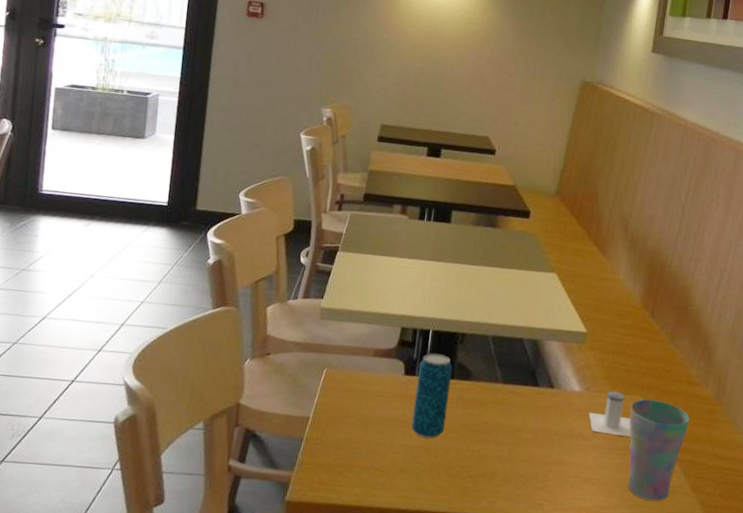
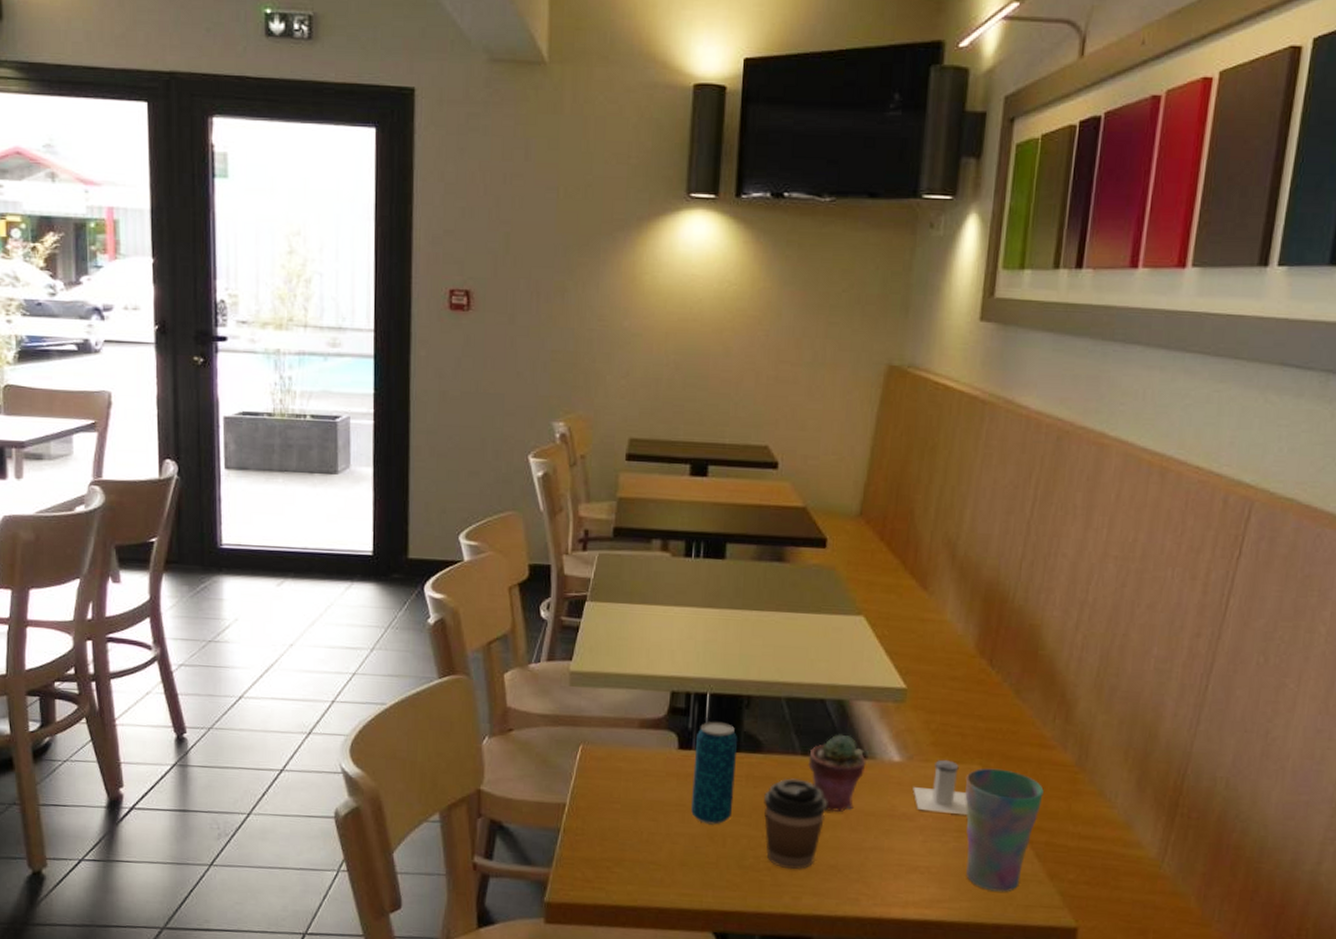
coffee cup: none [470,401,522,479] -> present [764,778,828,870]
potted succulent: none [507,367,553,432] -> present [808,734,867,813]

